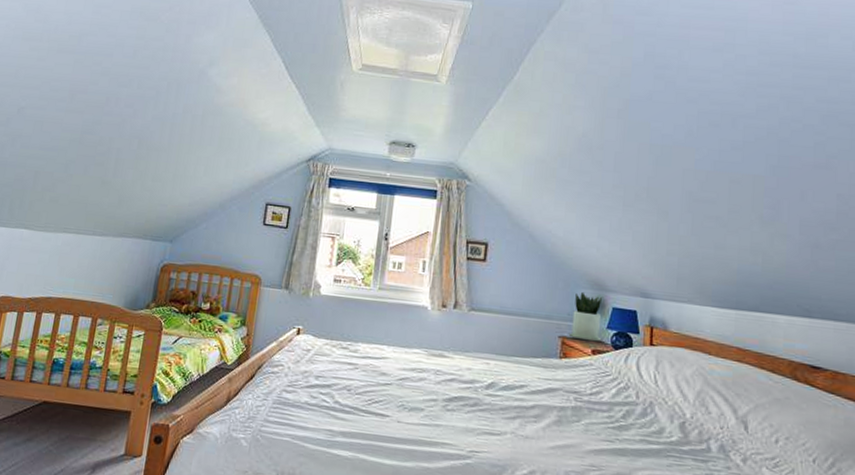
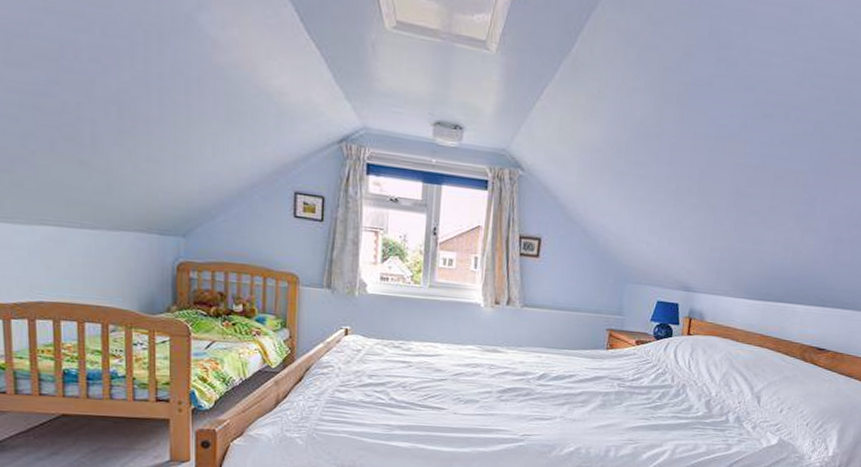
planter: present [568,293,603,343] -> none [615,287,649,334]

